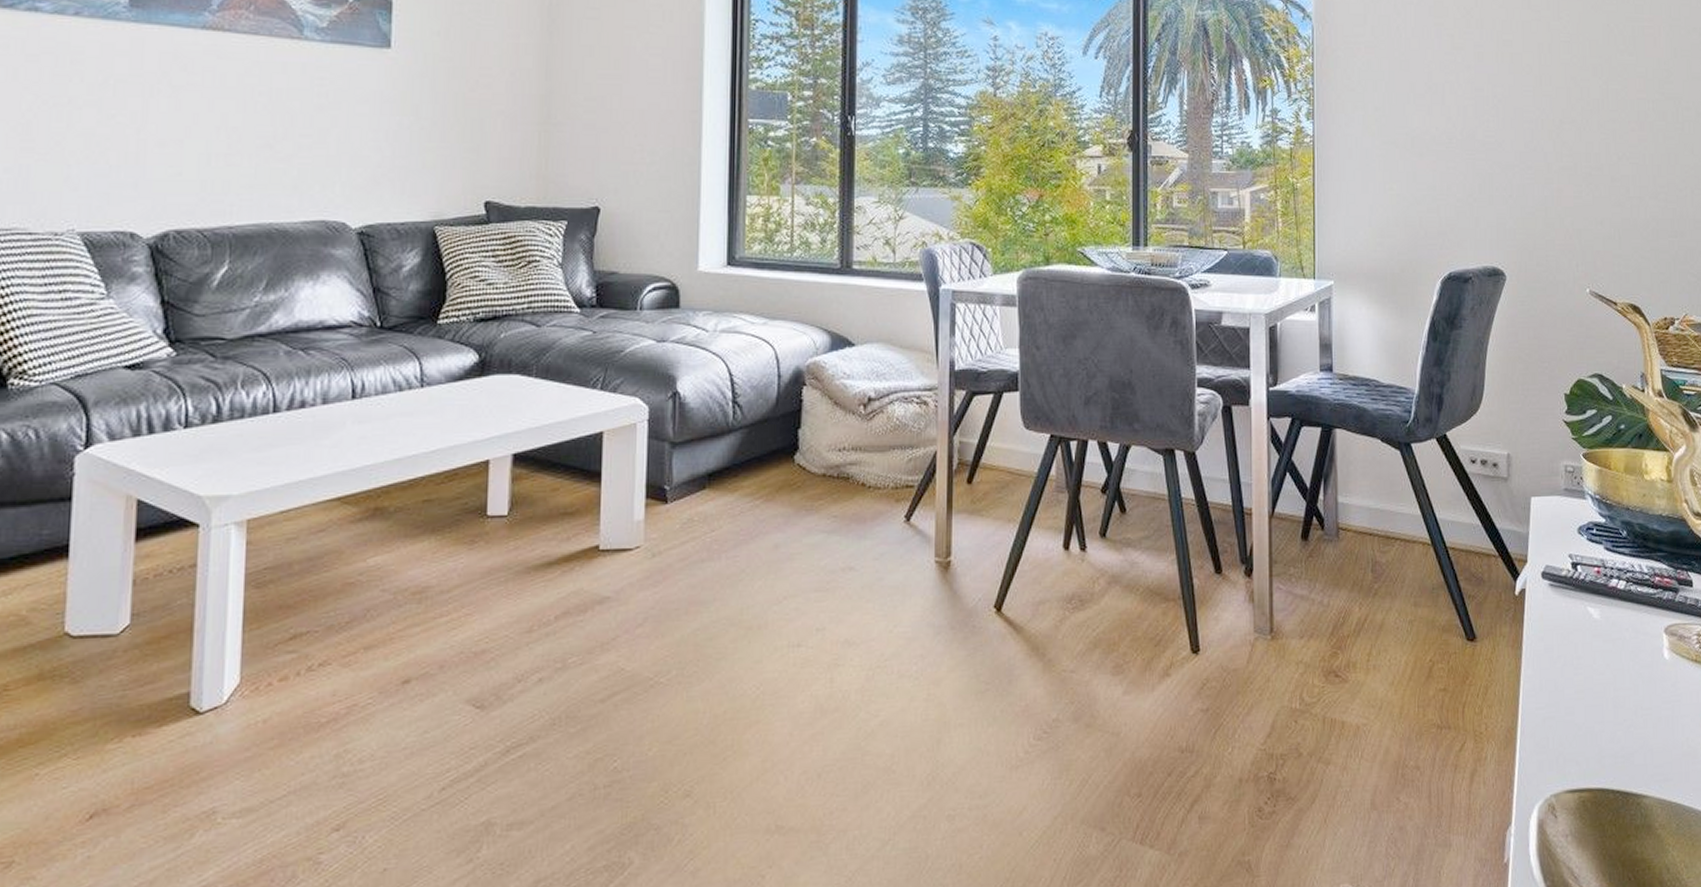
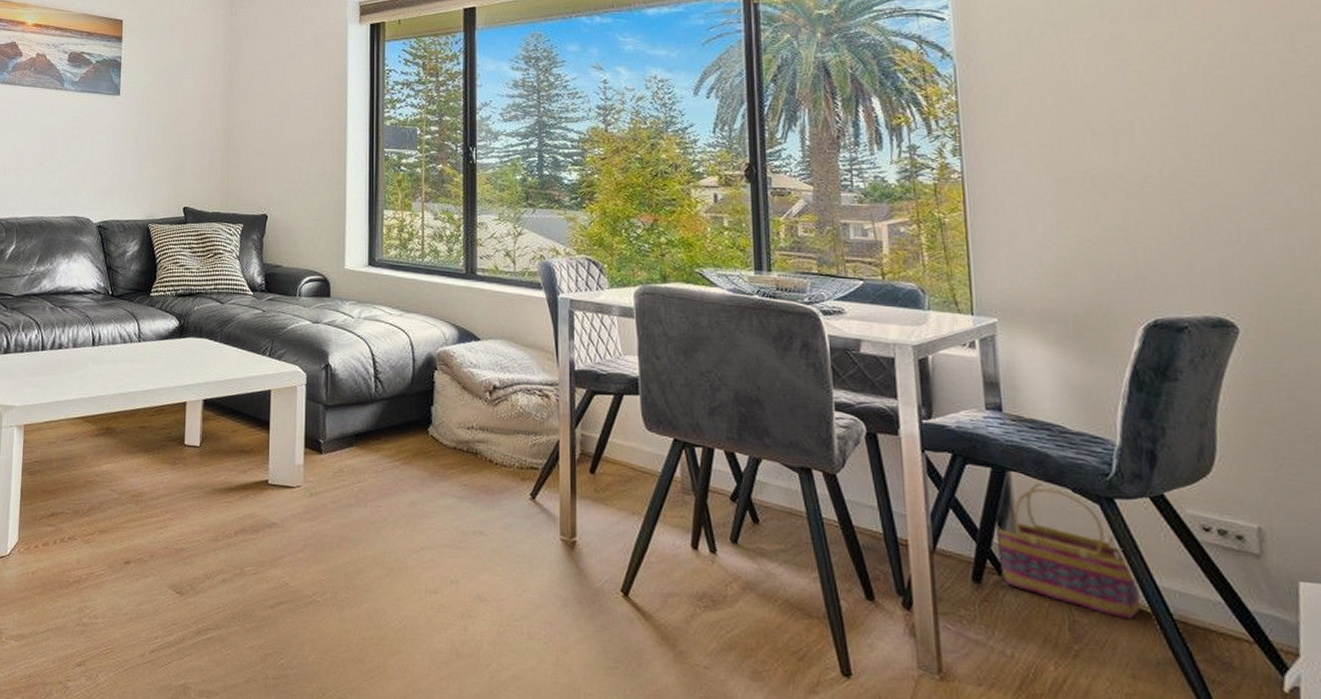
basket: none [1322,435,1425,553] -> present [996,481,1141,619]

